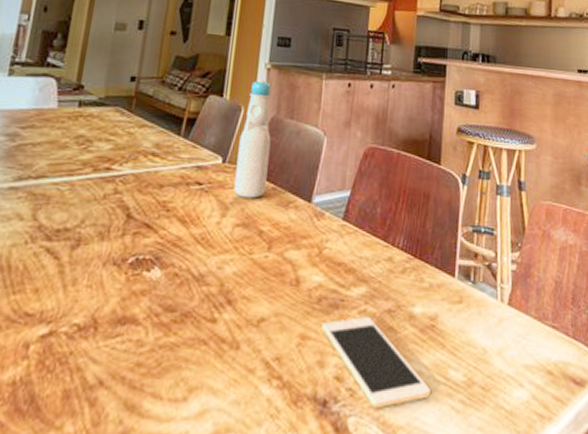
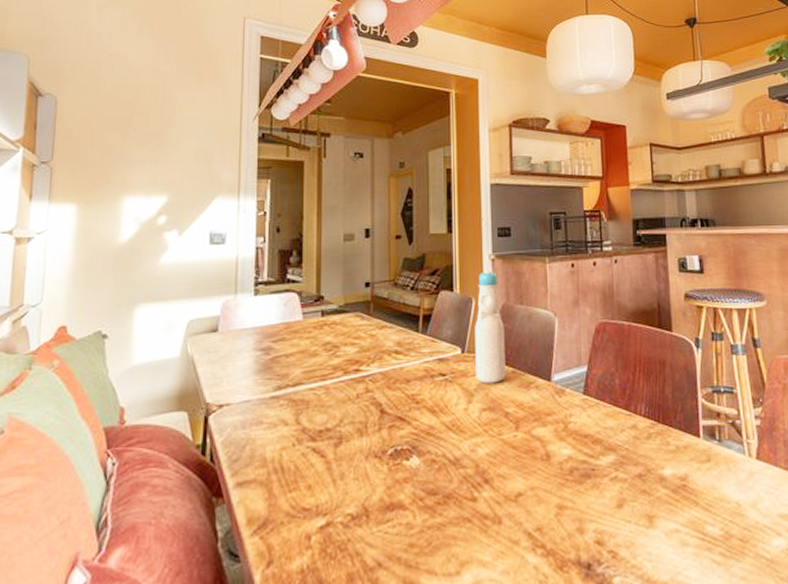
cell phone: present [321,317,431,409] -> none [577,483,690,568]

